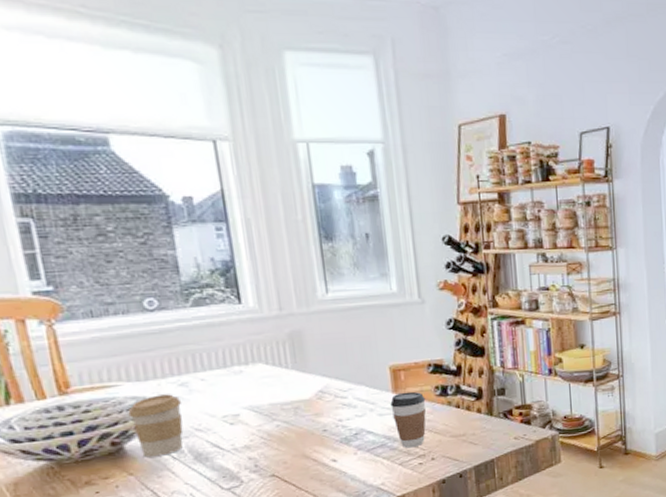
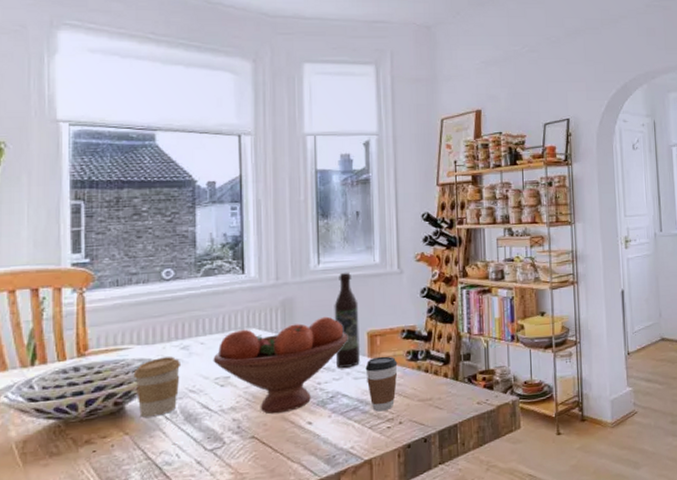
fruit bowl: none [217,350,369,453] -> present [213,316,348,415]
wine bottle: none [349,302,384,404] -> present [334,272,360,368]

